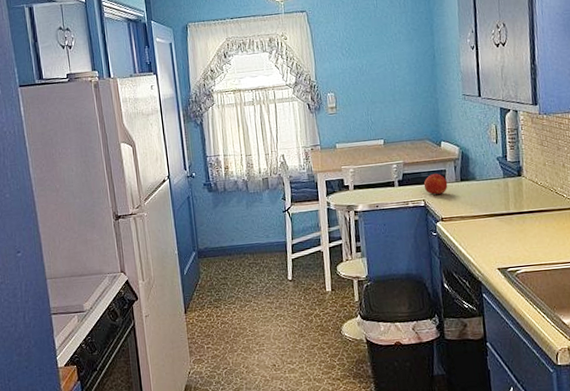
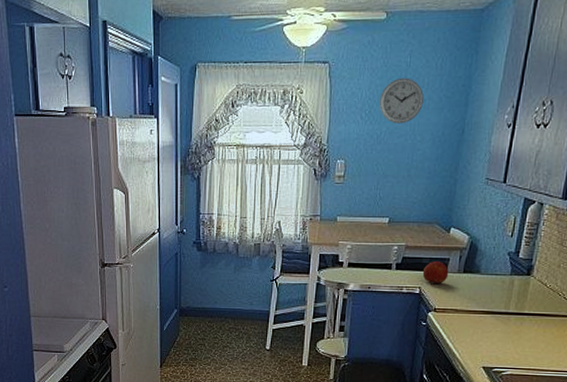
wall clock: none [356,17,395,57] -> present [379,77,424,124]

